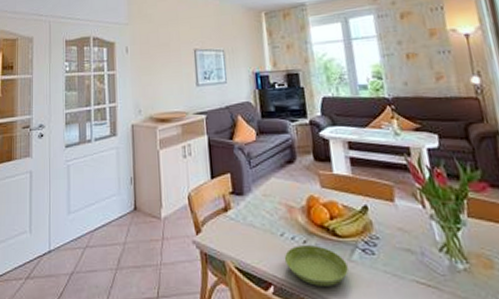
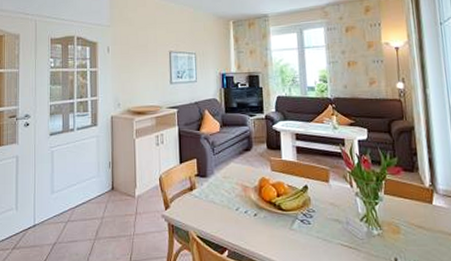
saucer: present [284,245,349,286] -> none [238,218,290,250]

